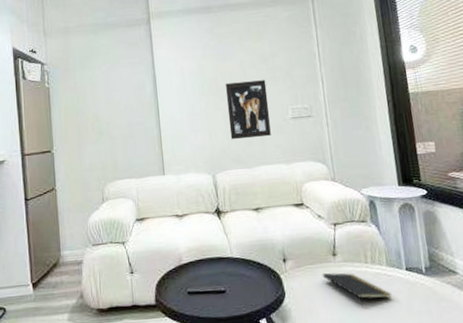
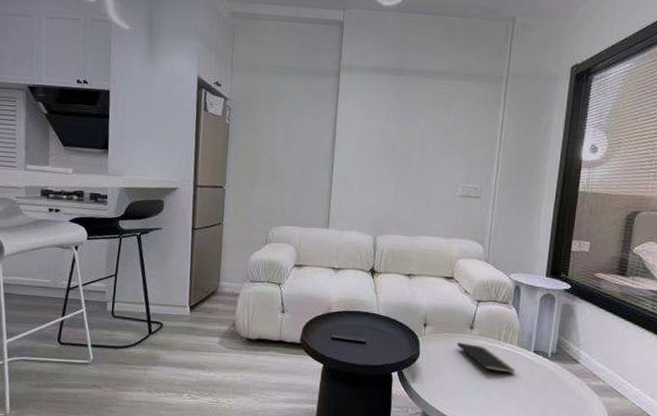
wall art: present [225,80,271,140] -> none [398,151,443,209]

